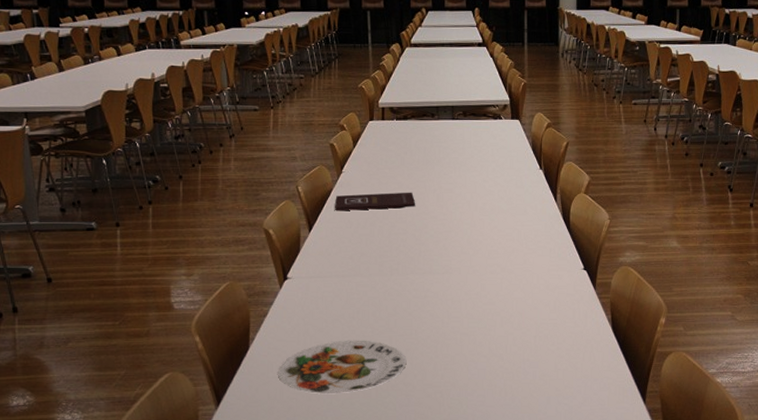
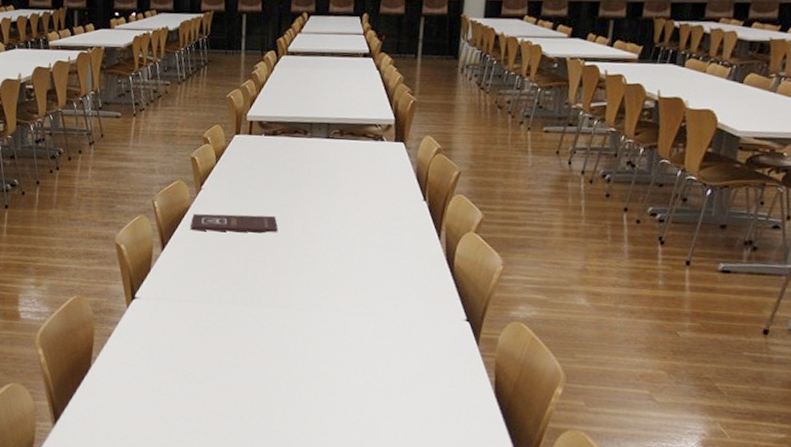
plate: present [278,340,407,394] -> none [117,370,254,428]

